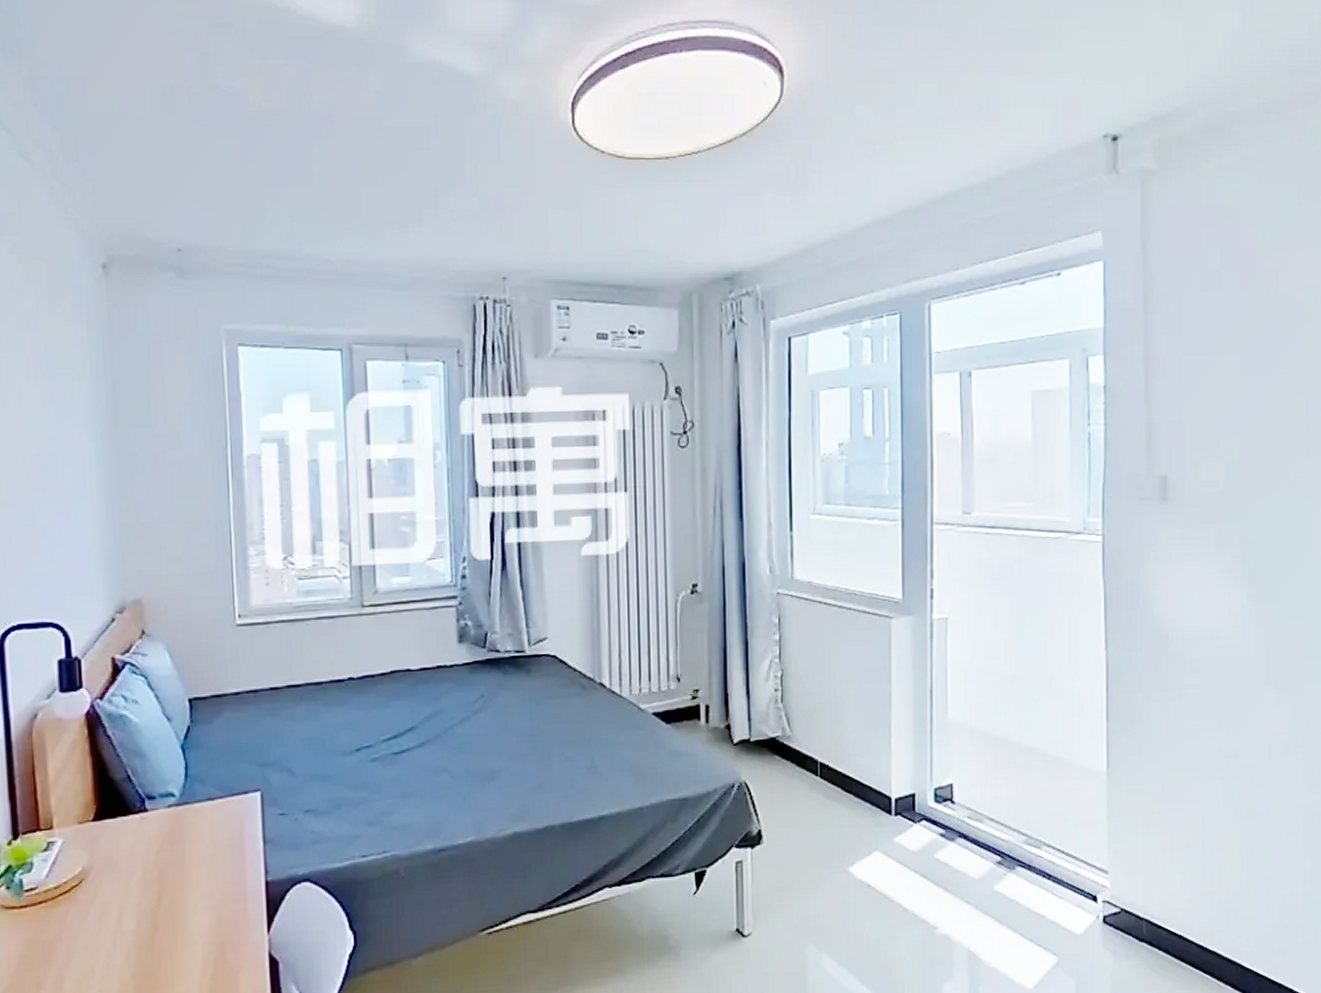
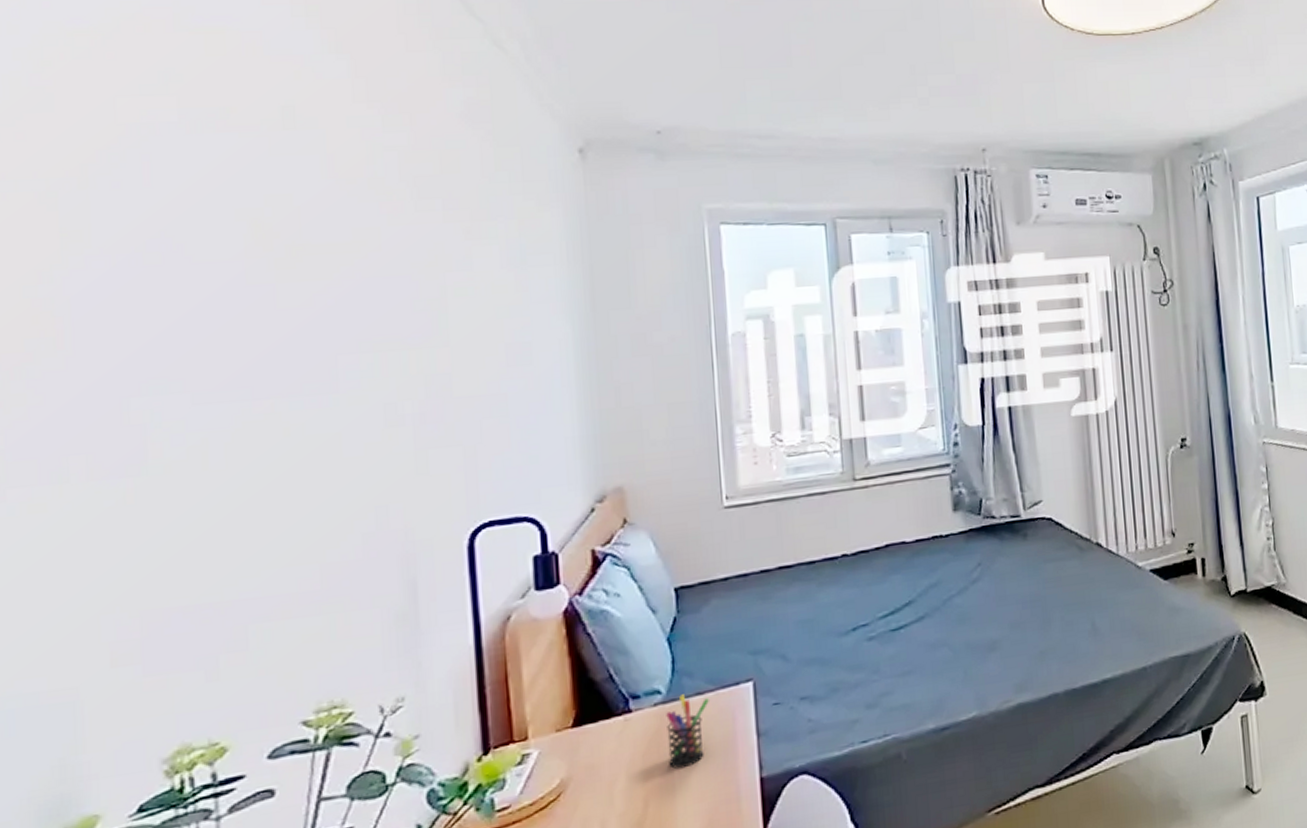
pen holder: none [179,798,219,867] -> present [666,694,709,770]

